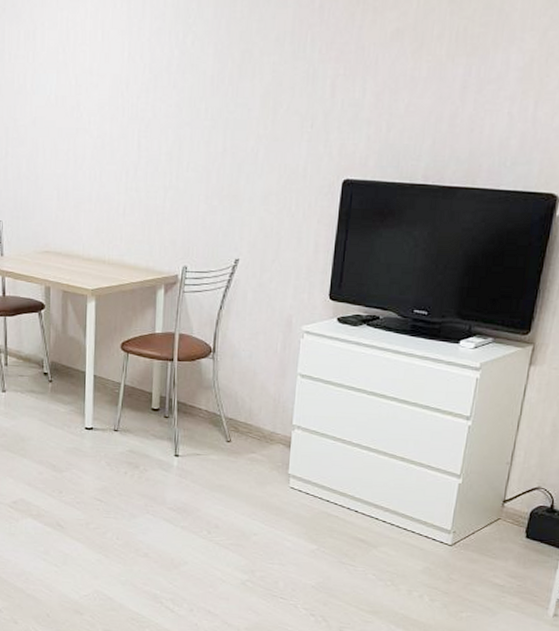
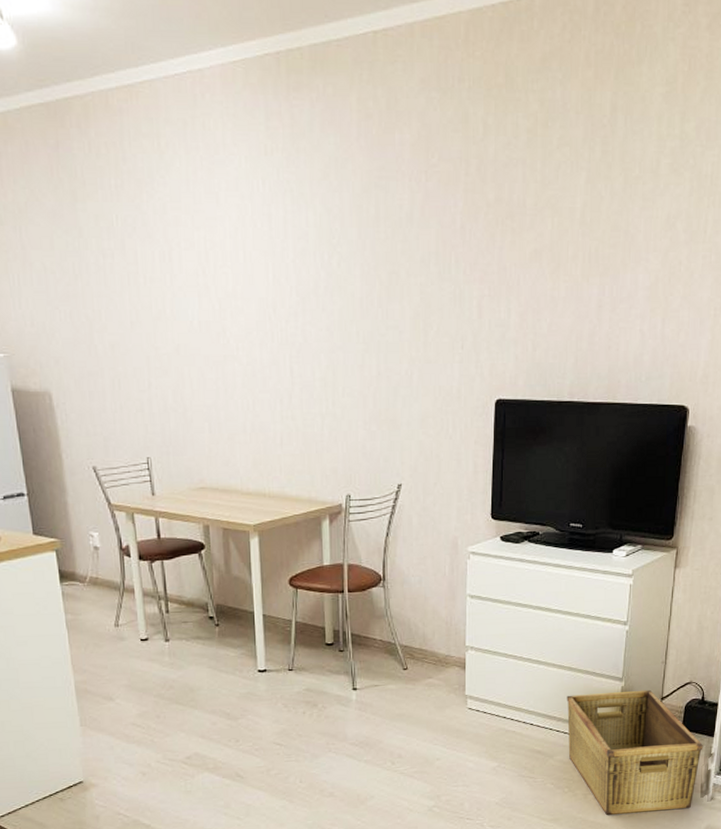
hamper: none [394,486,549,621] -> present [566,689,703,815]

